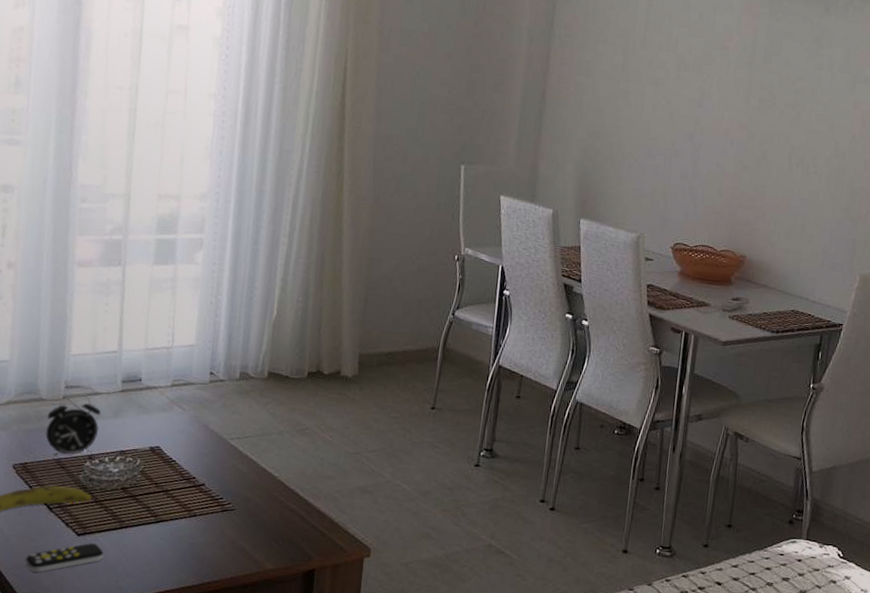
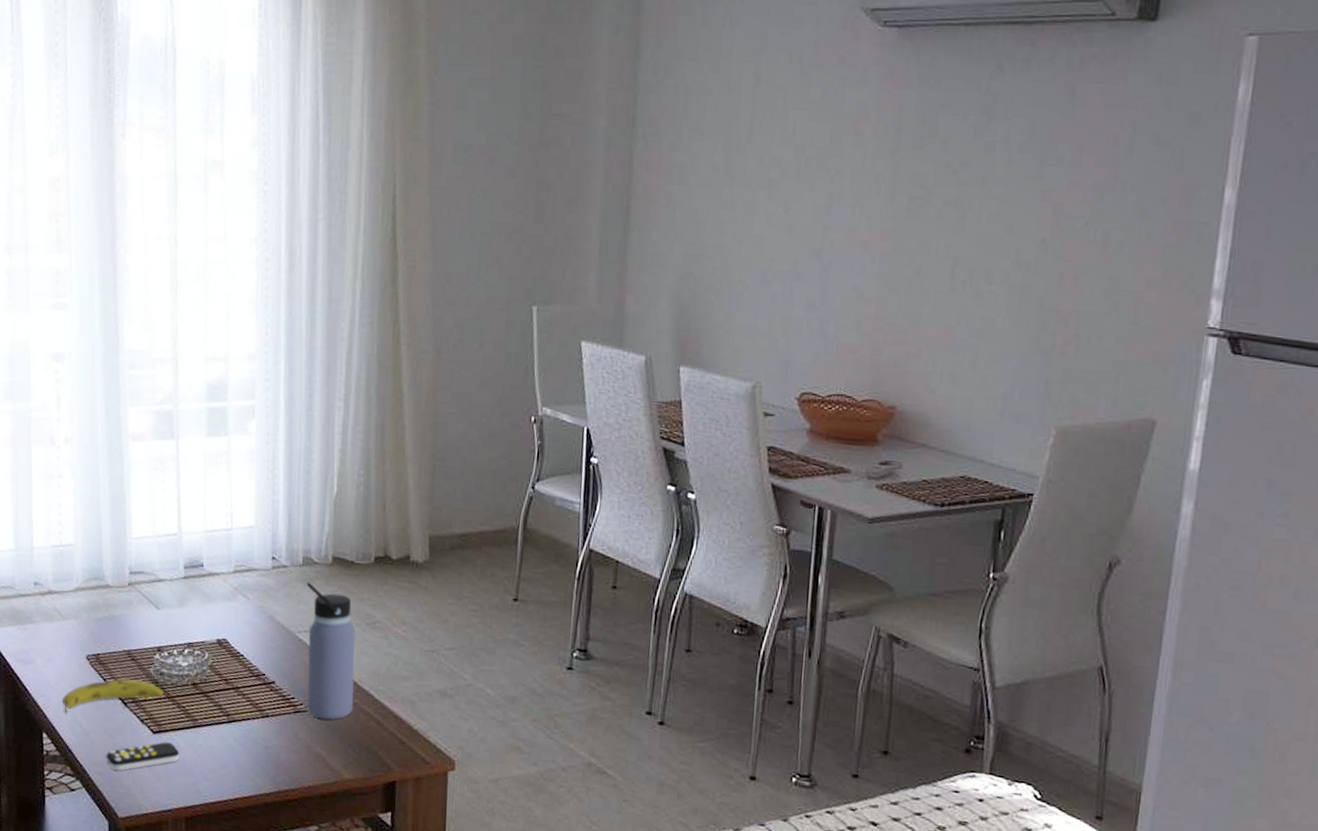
alarm clock: present [45,395,101,457] -> none [114,582,166,649]
water bottle: none [234,394,286,517] -> present [306,582,356,720]

